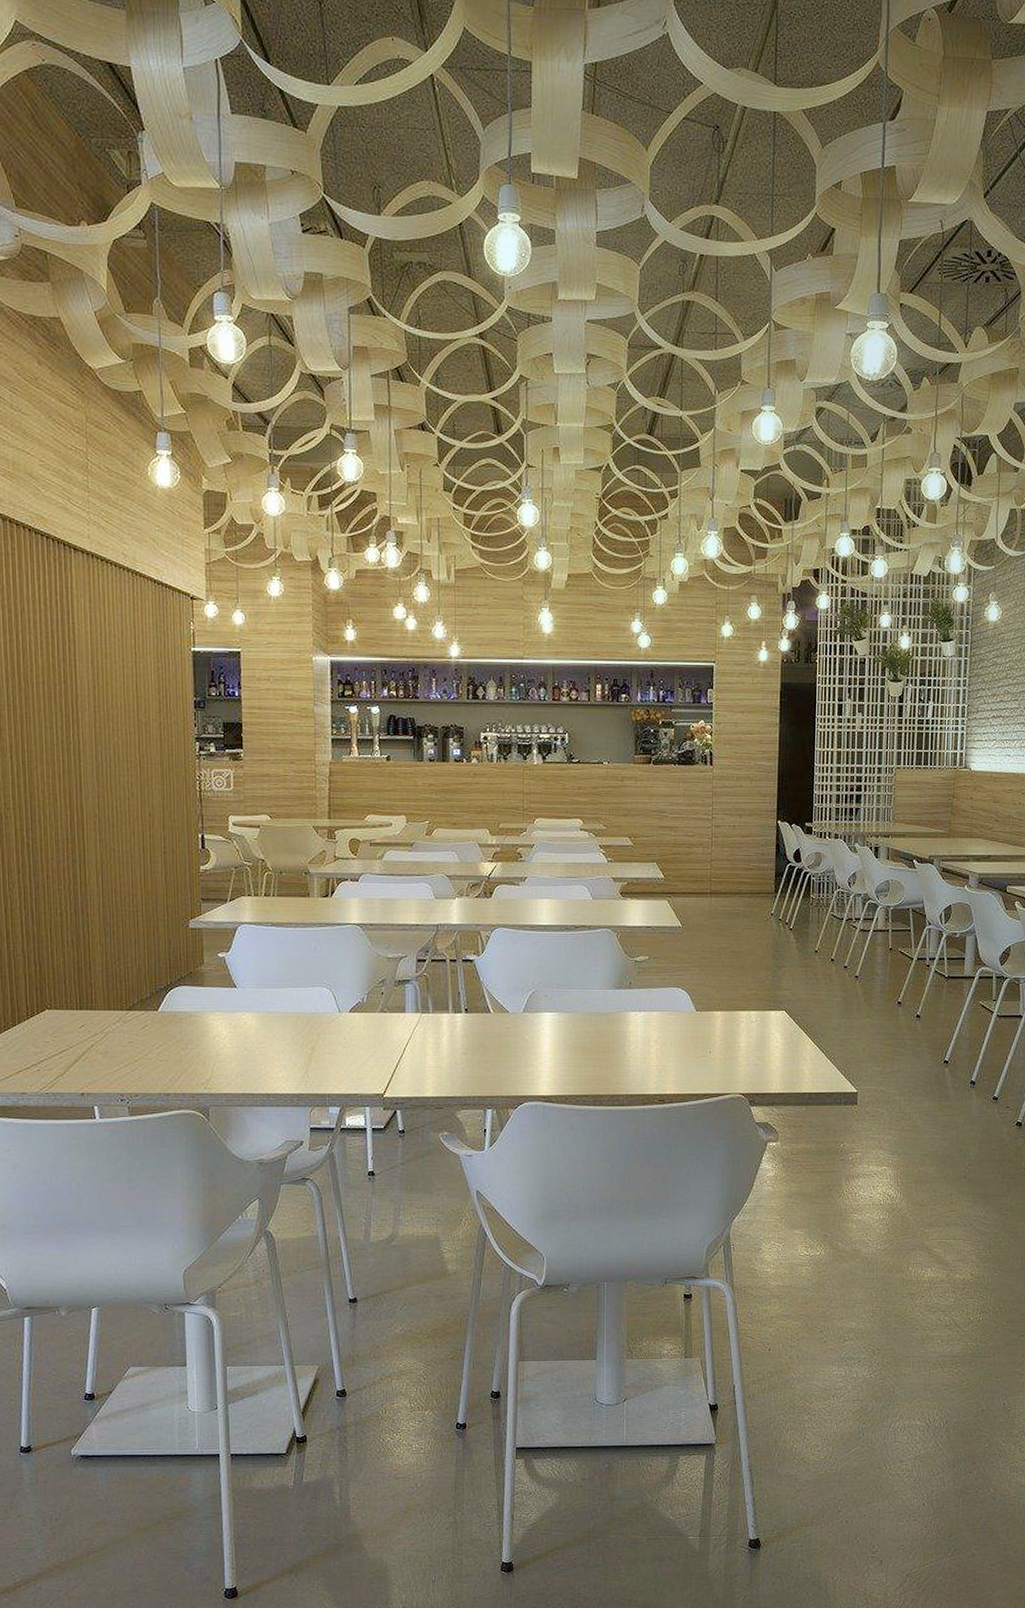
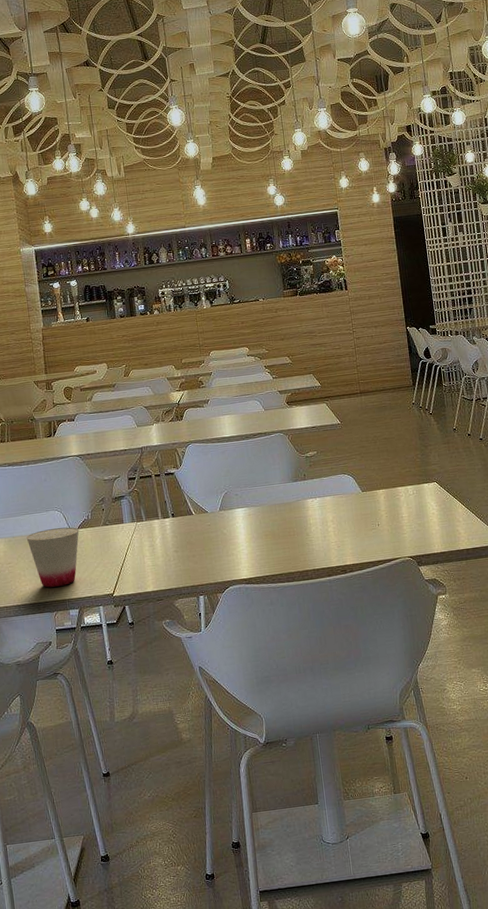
cup: none [285,1008,351,1078] -> present [26,527,79,588]

